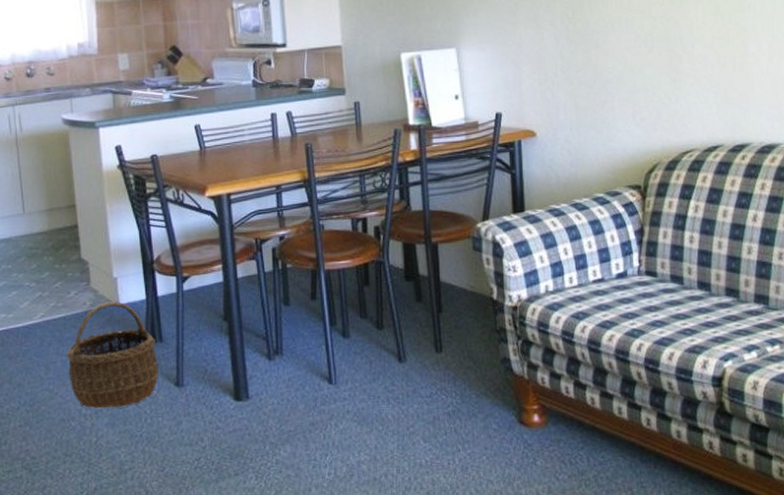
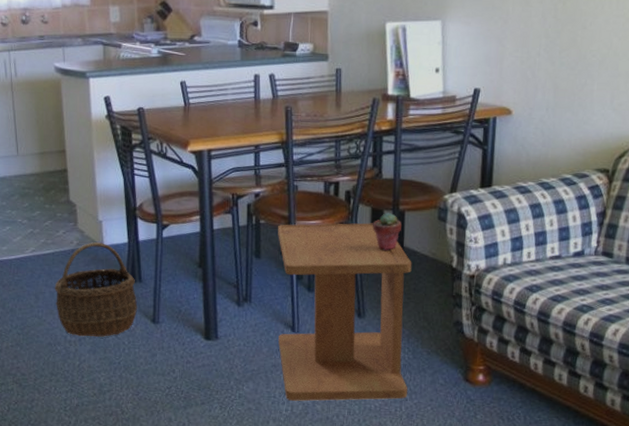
side table: none [306,258,460,462] -> present [278,223,412,401]
potted succulent: none [406,246,436,287] -> present [373,212,402,251]

